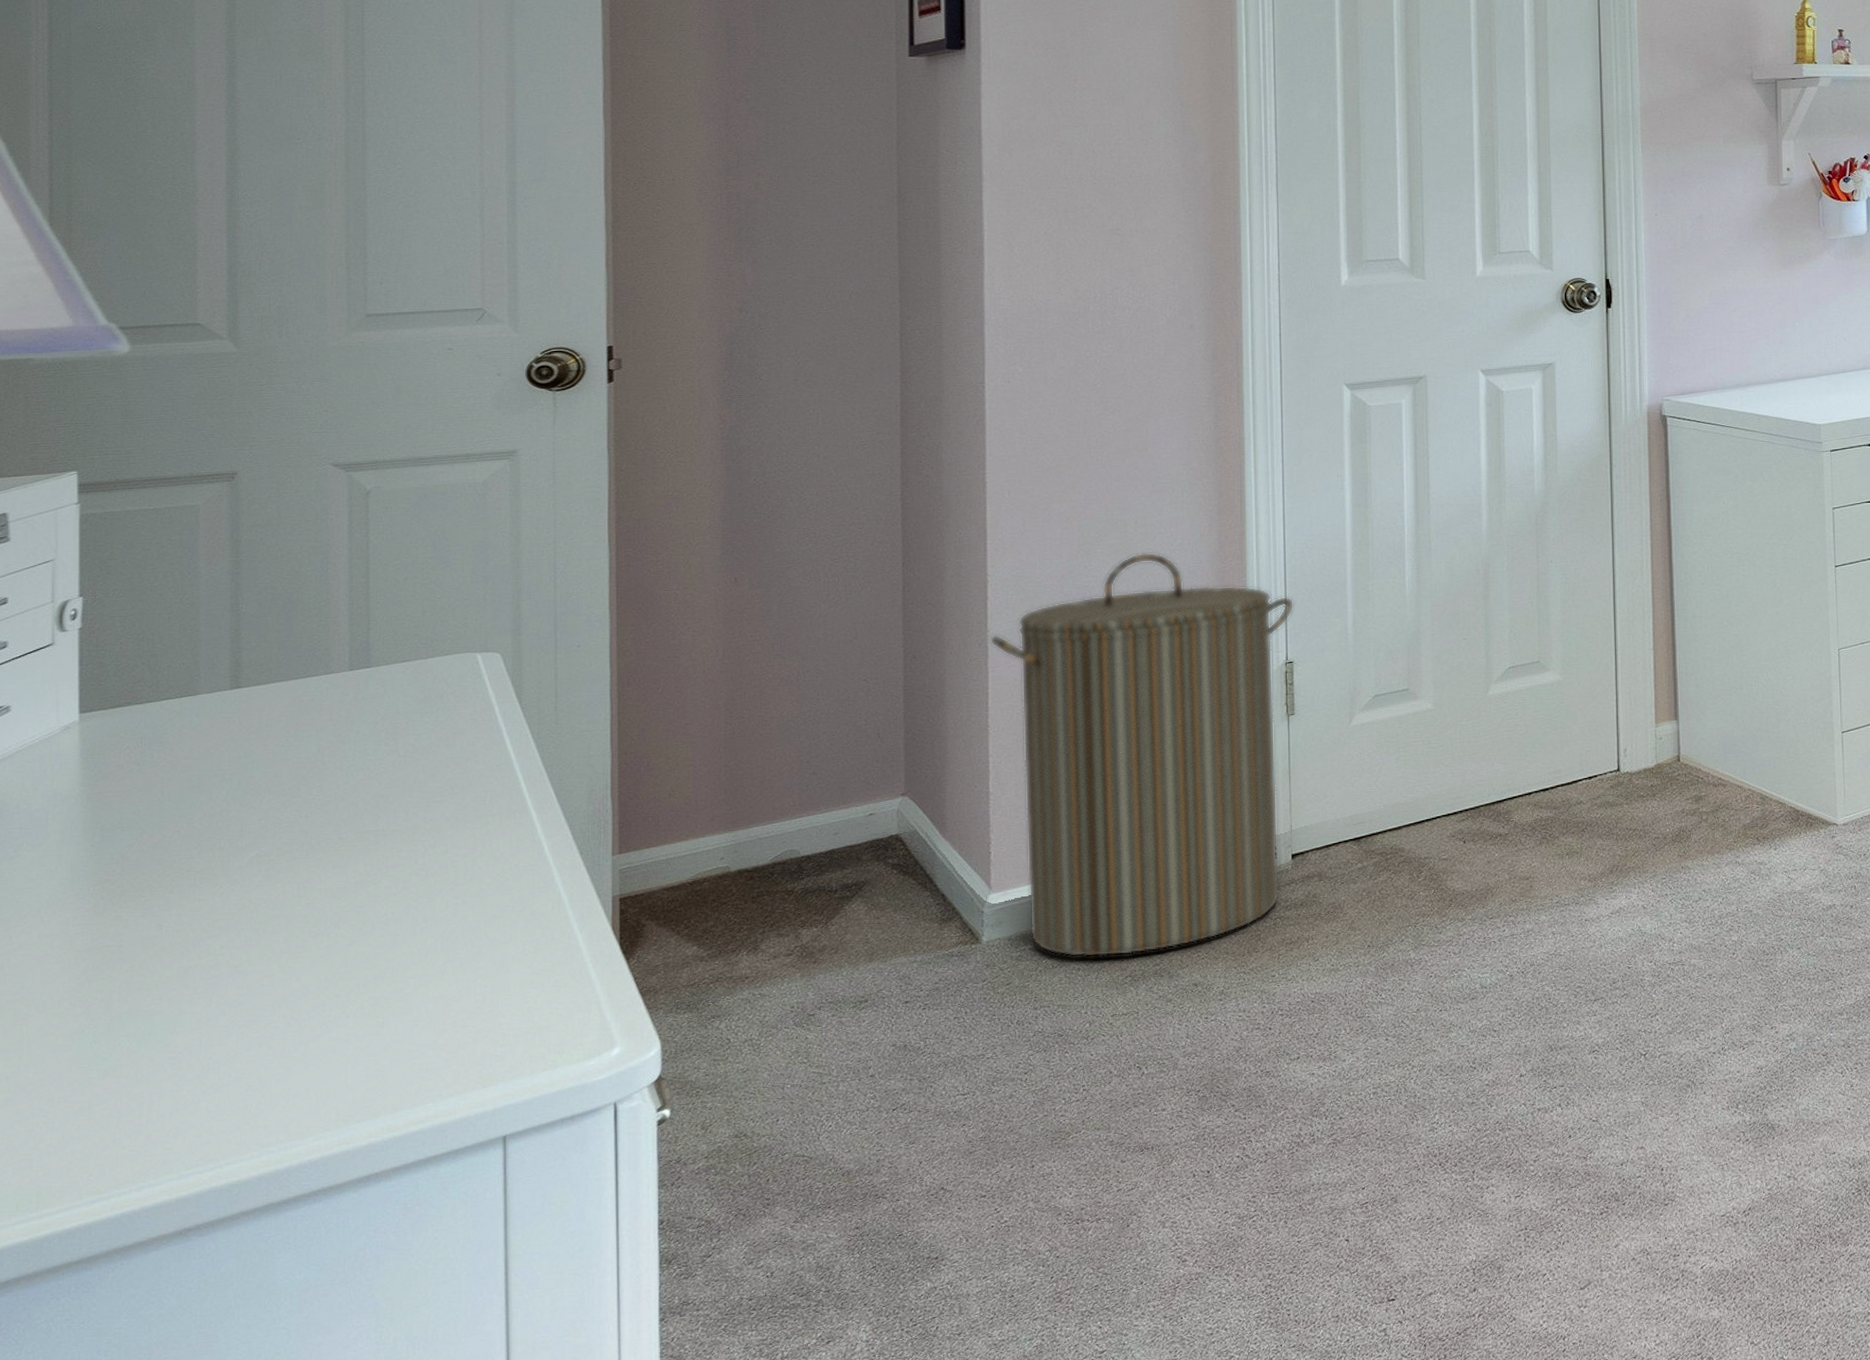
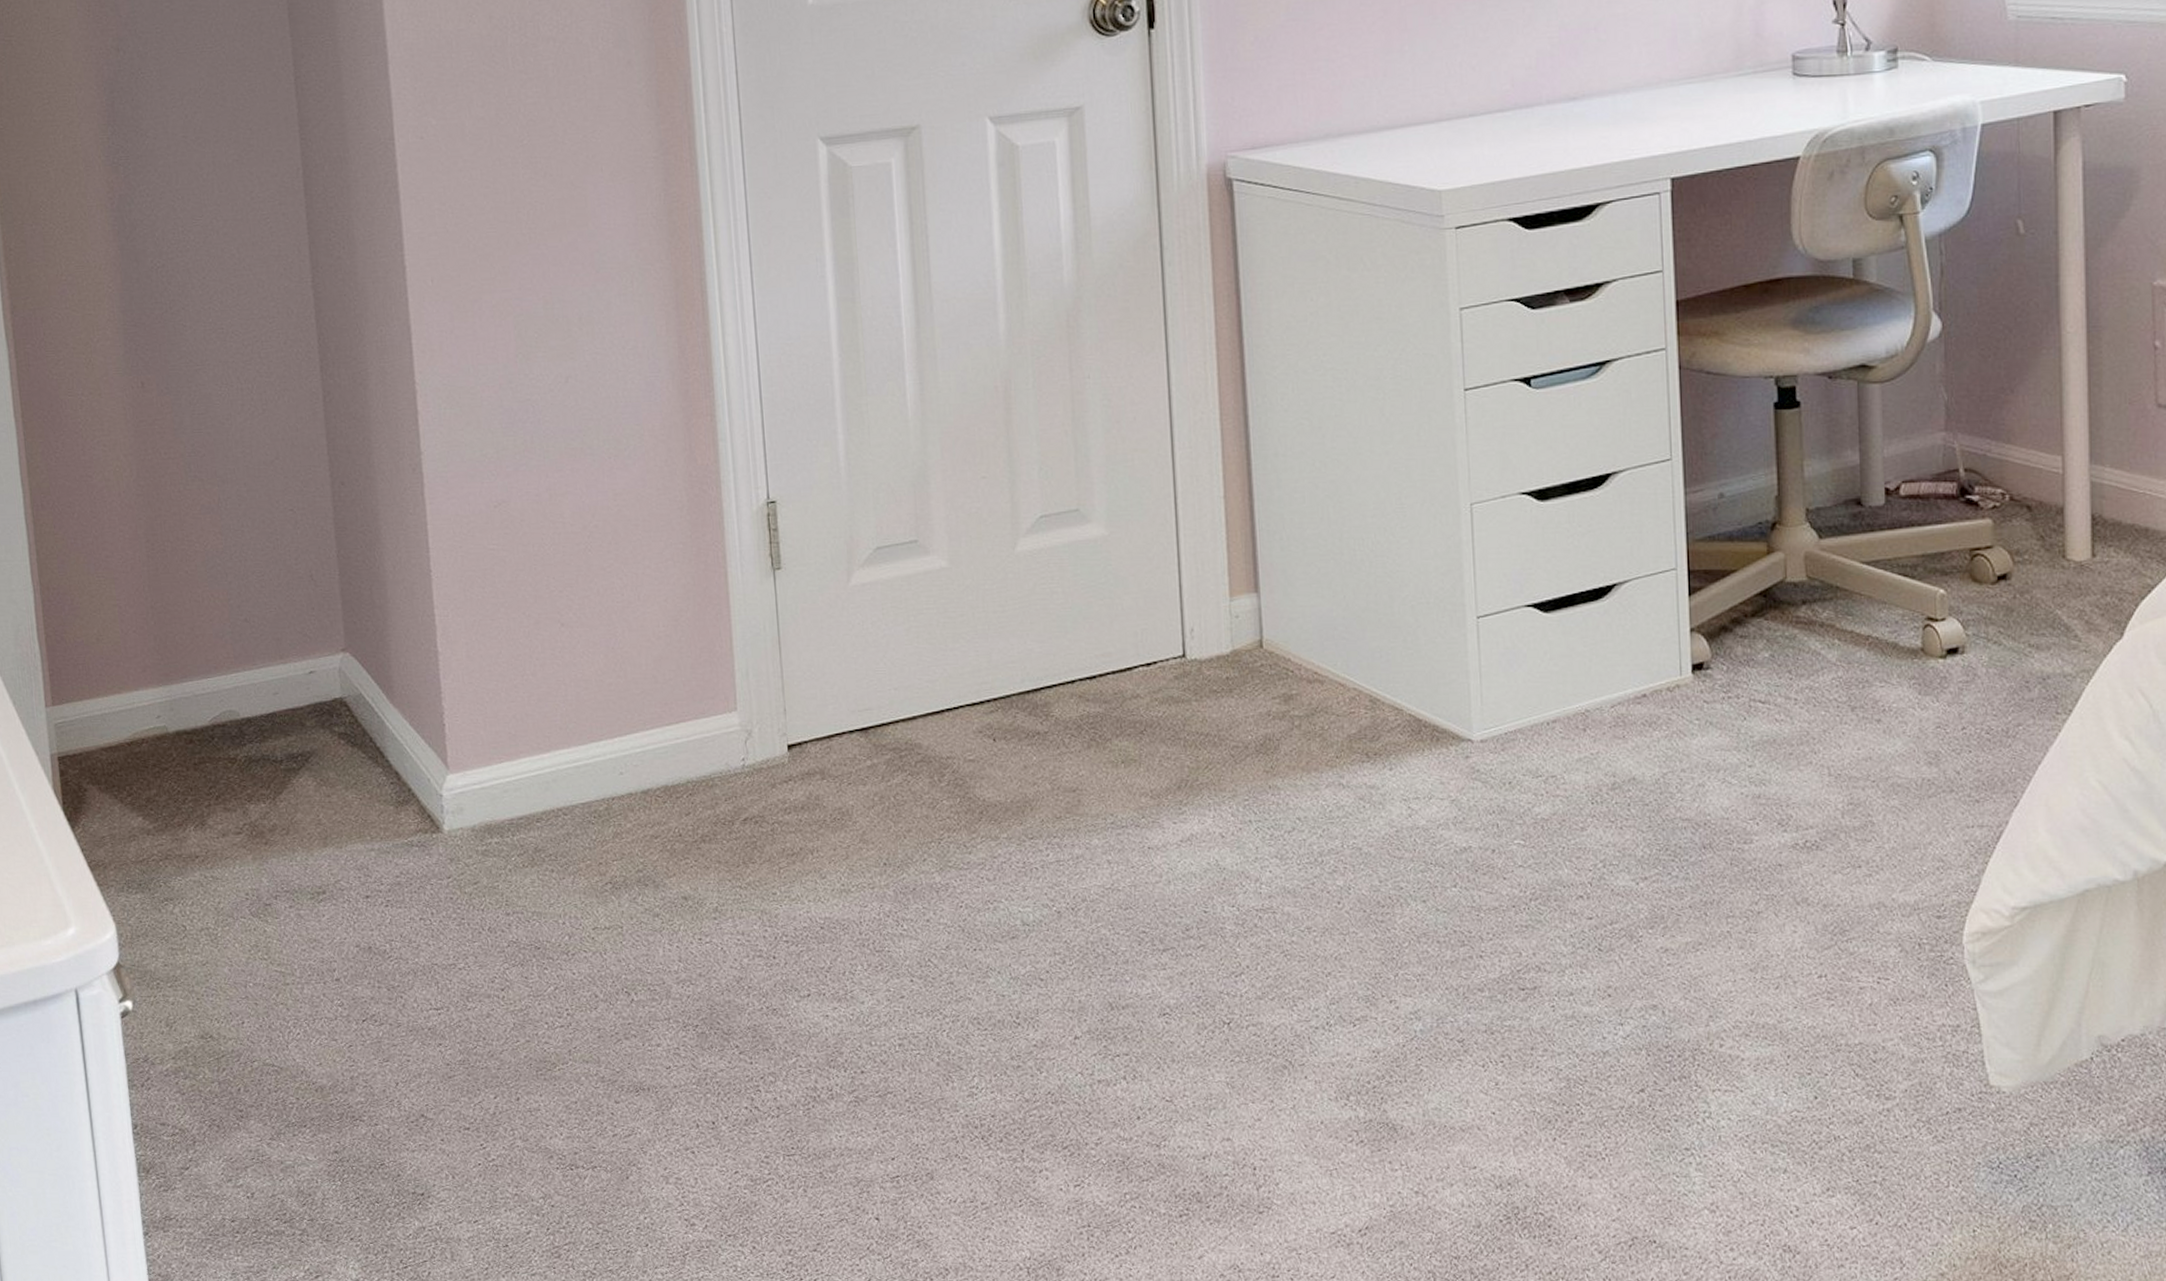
laundry hamper: present [989,552,1294,958] -> none [423,357,777,857]

